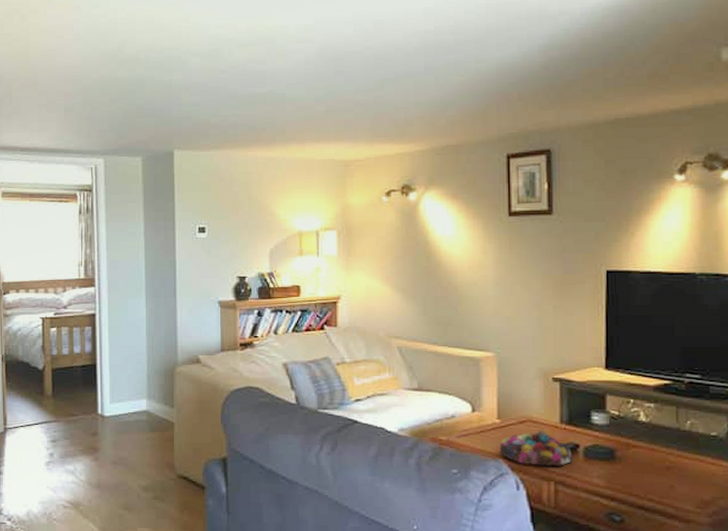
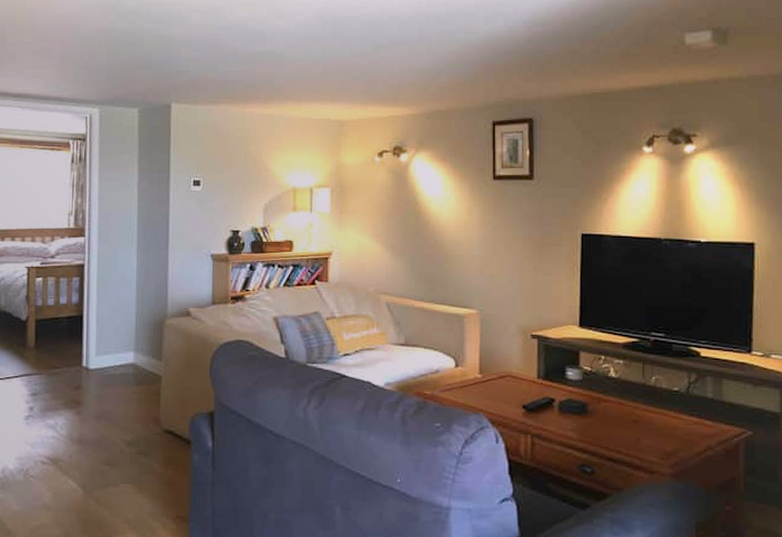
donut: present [499,429,573,466] -> none [480,384,549,420]

